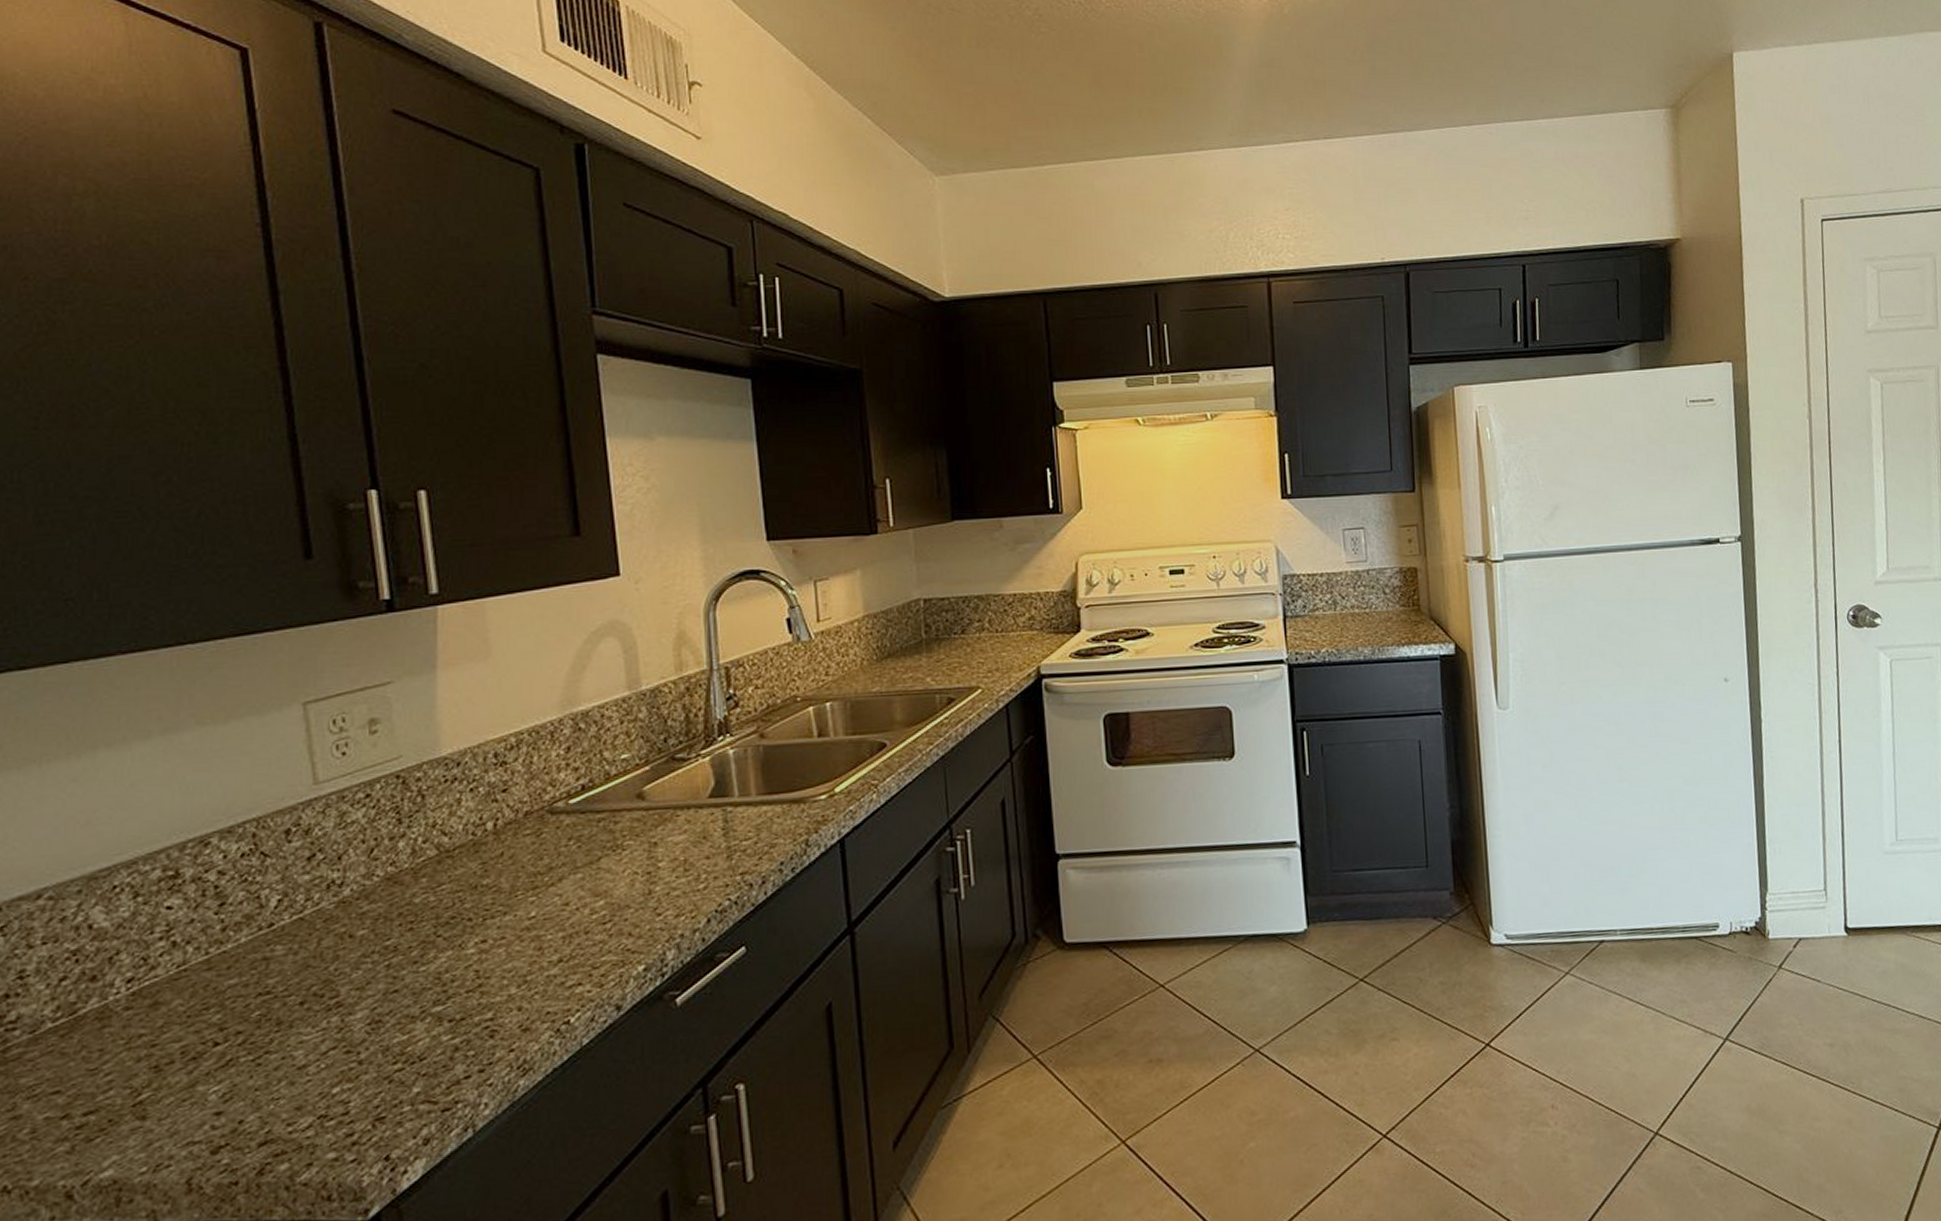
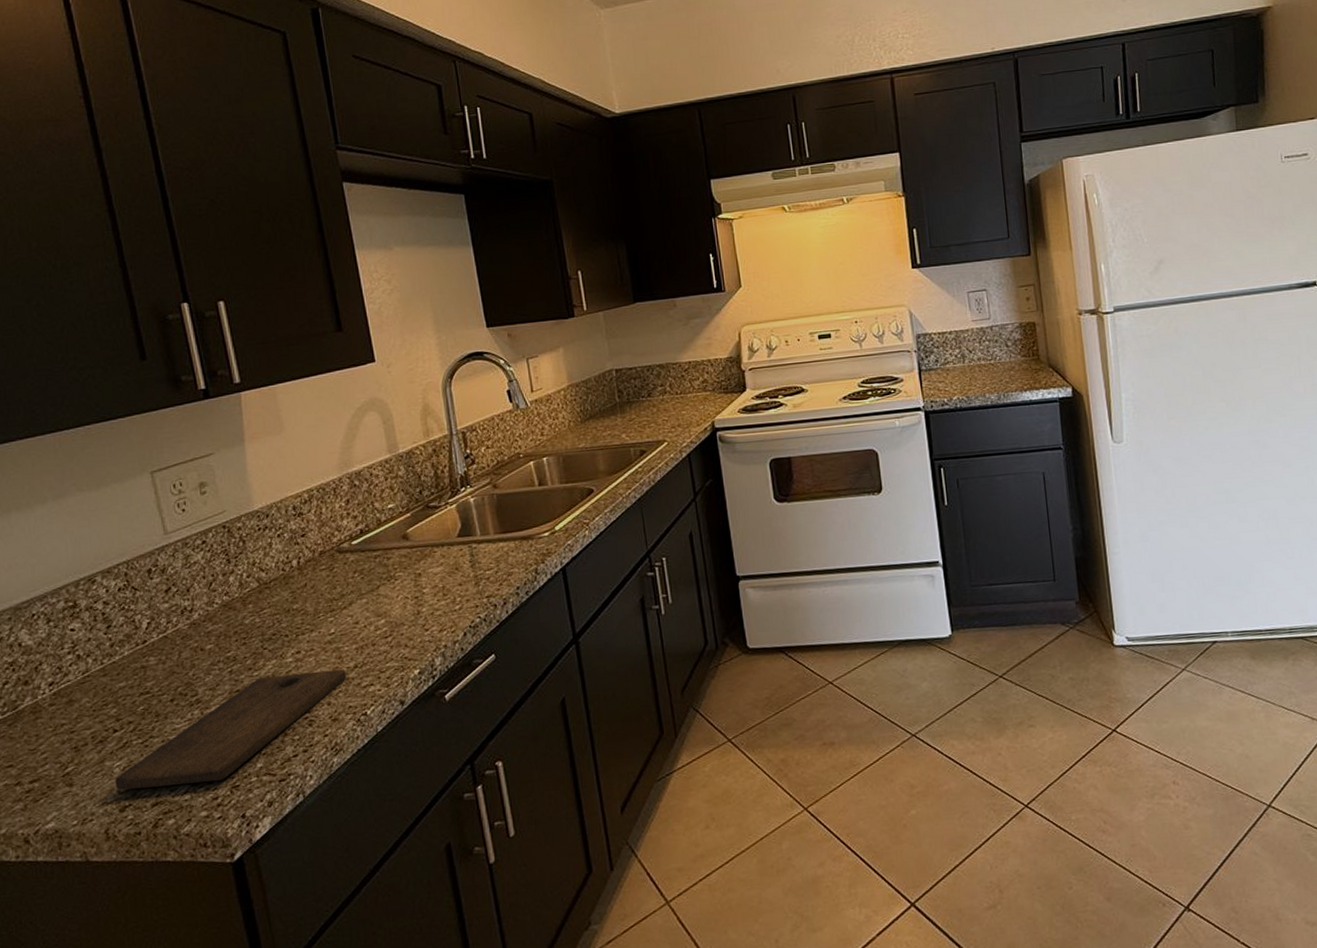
cutting board: none [208,963,548,1125] -> present [115,669,347,790]

